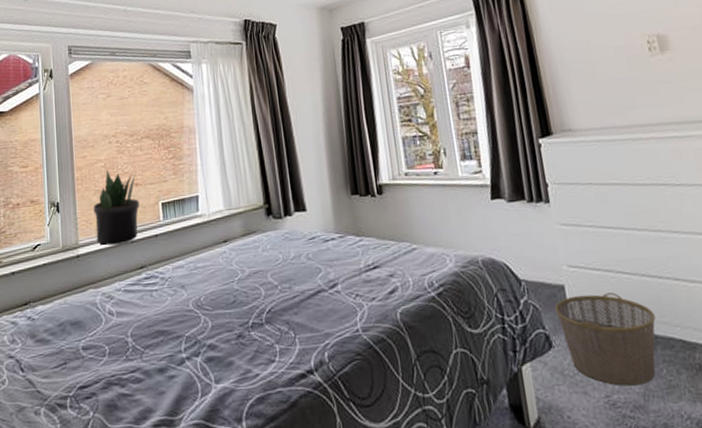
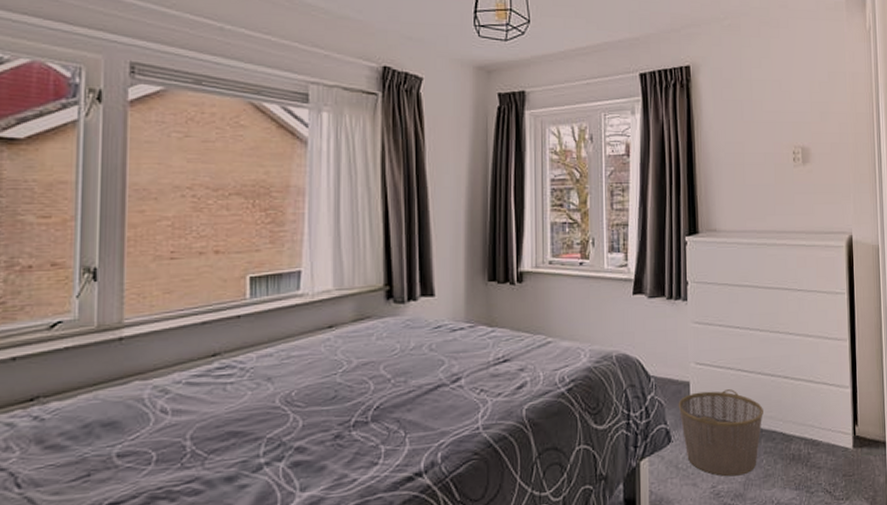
planter: present [93,170,139,246] -> none [150,230,218,327]

